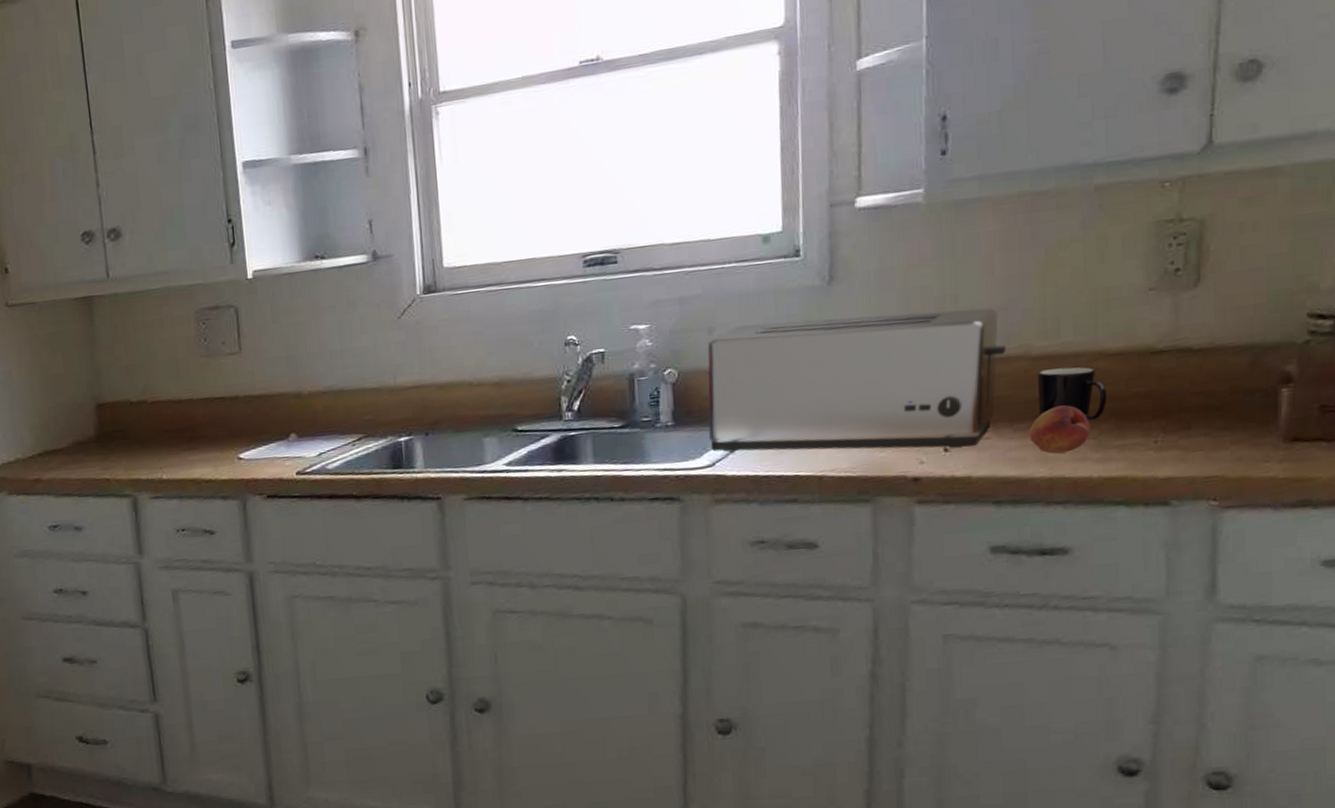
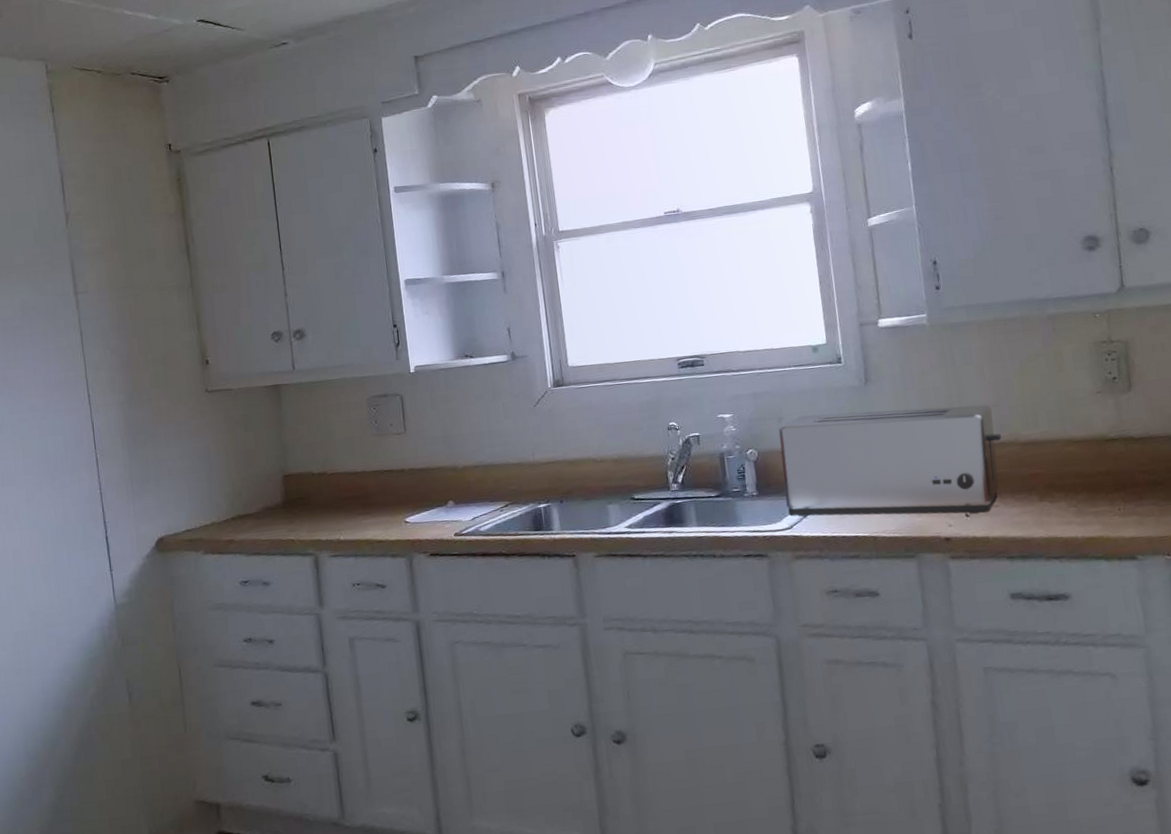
fruit: present [1029,405,1091,454] -> none [1026,480,1072,519]
mug: present [1036,366,1107,420] -> none [1026,450,1080,492]

